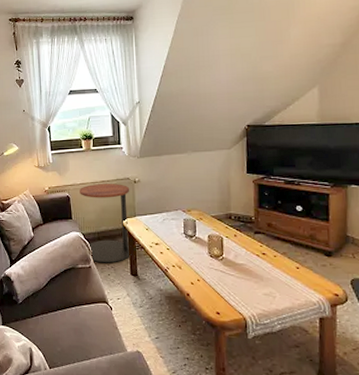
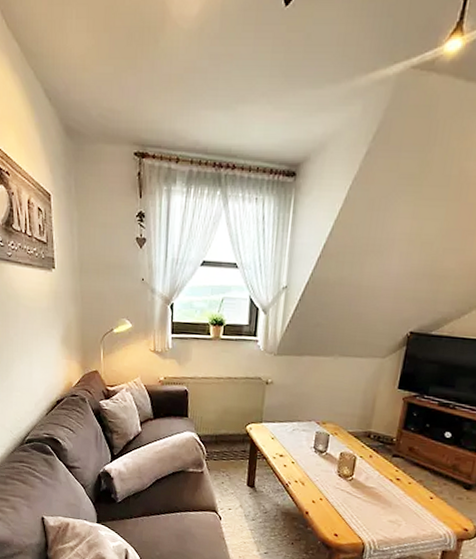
side table: present [80,183,132,263] -> none [200,380,260,471]

